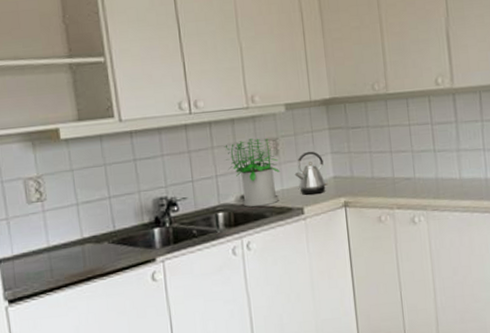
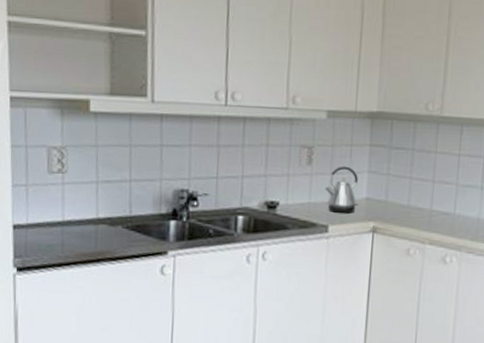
potted plant: present [224,138,281,207] -> none [255,142,311,216]

